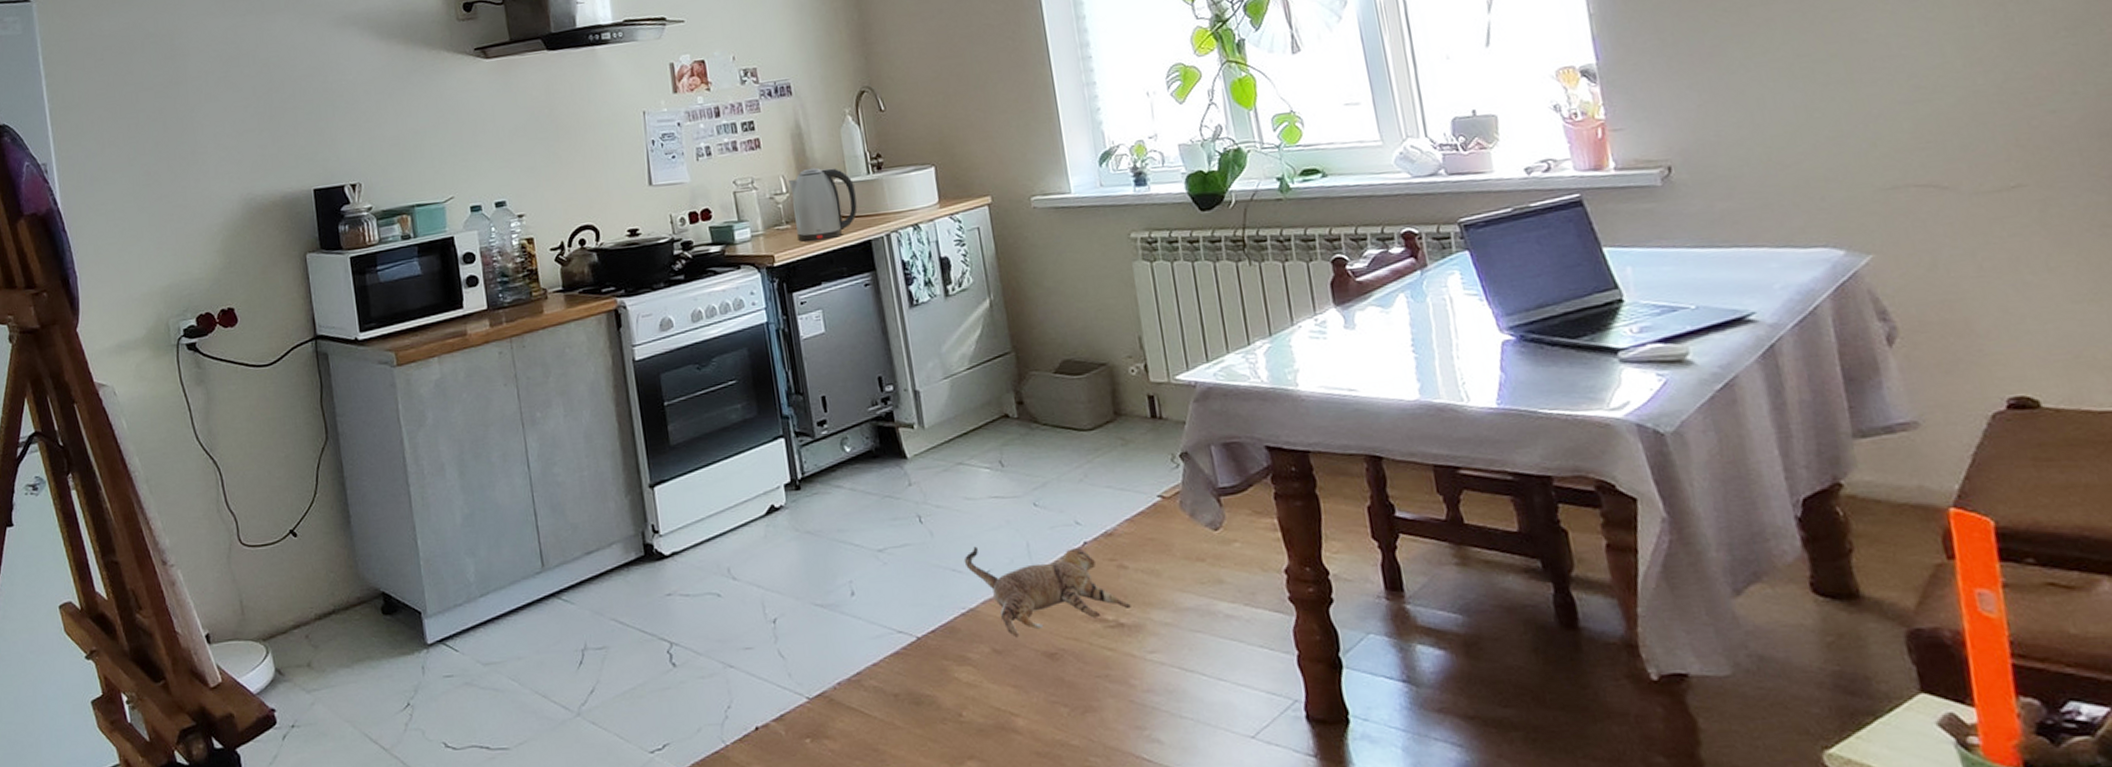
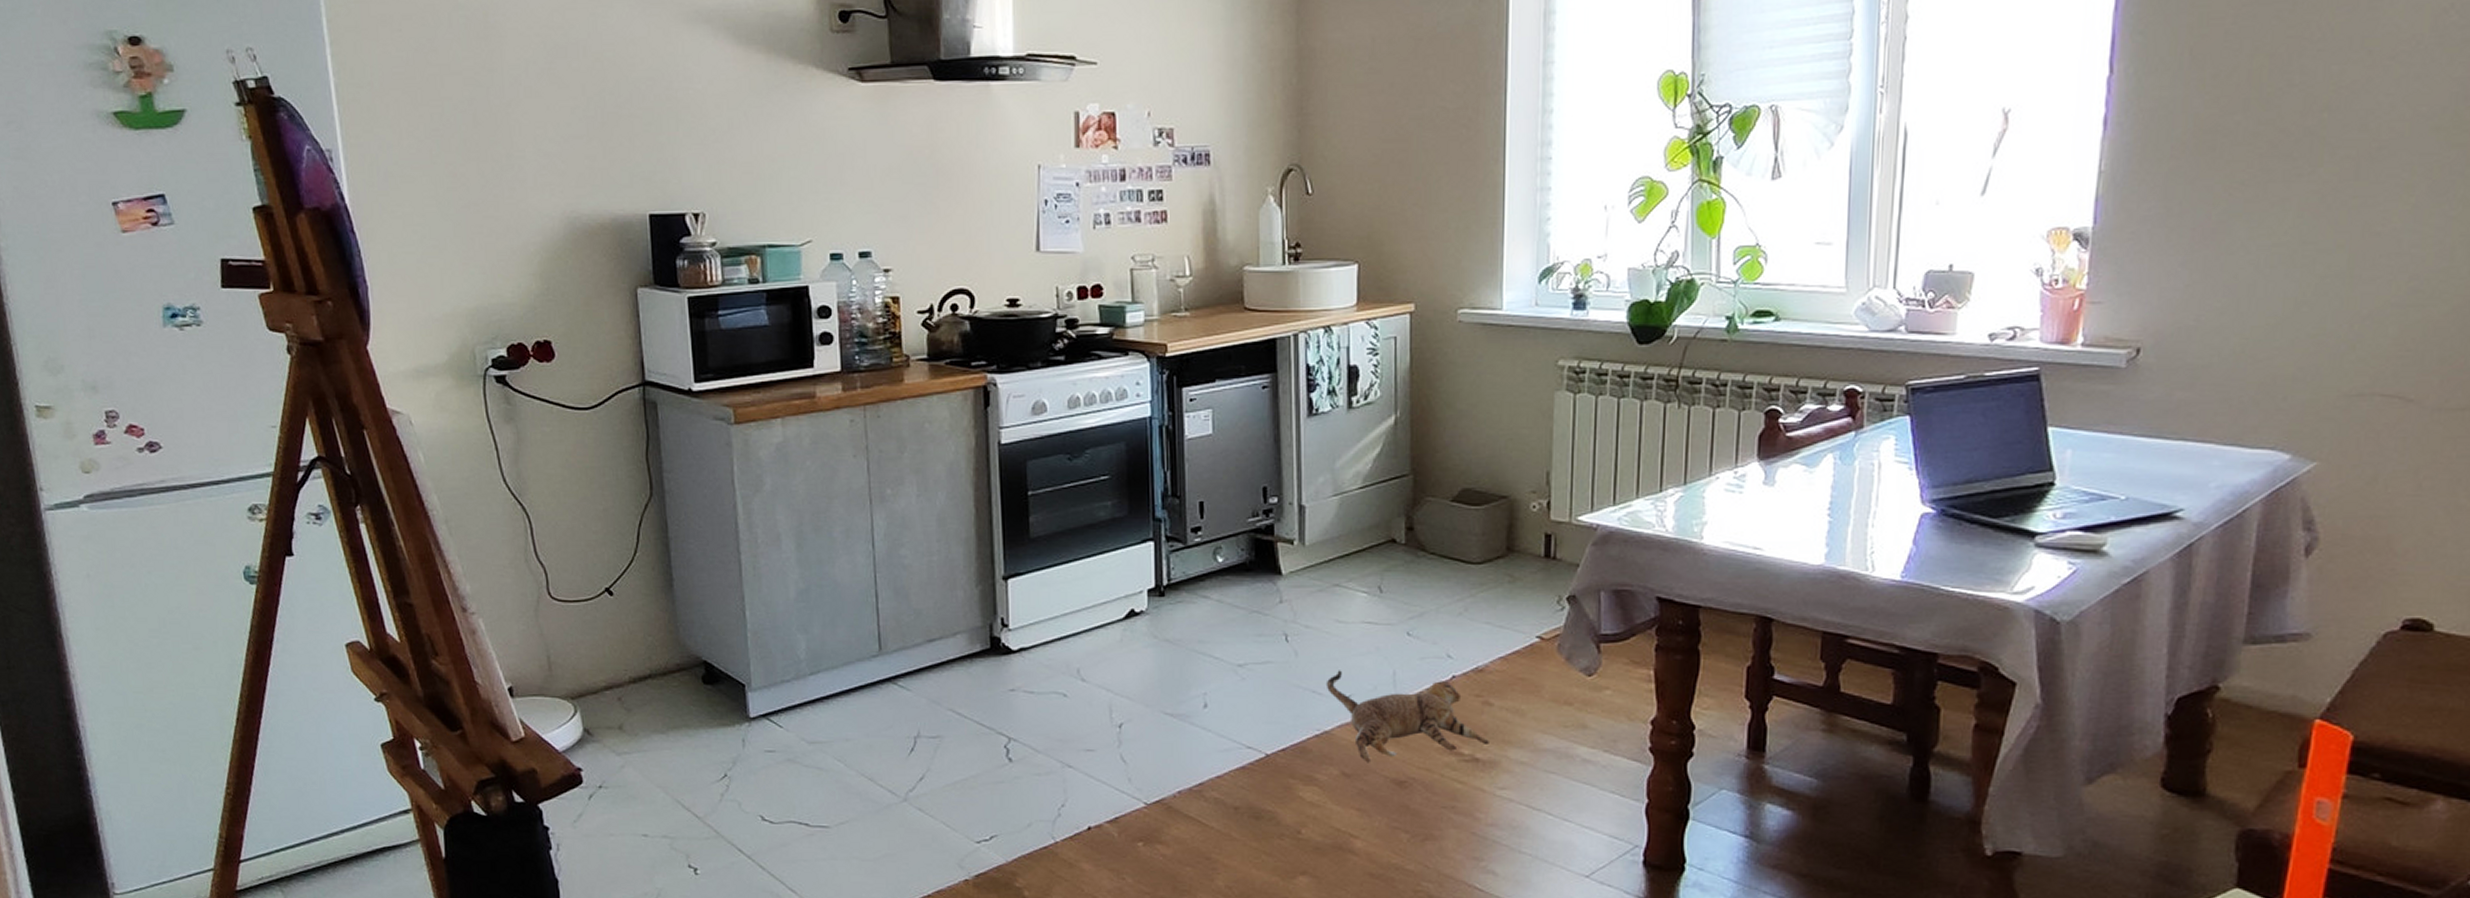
kettle: present [789,167,858,242] -> none [1194,250,1266,334]

